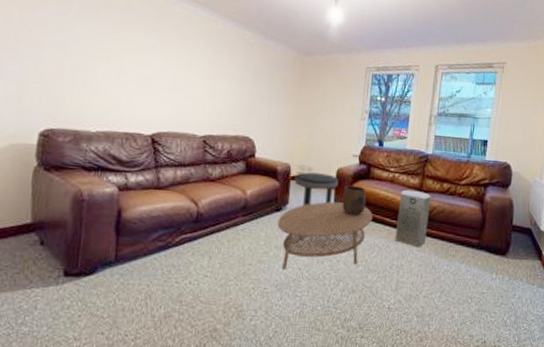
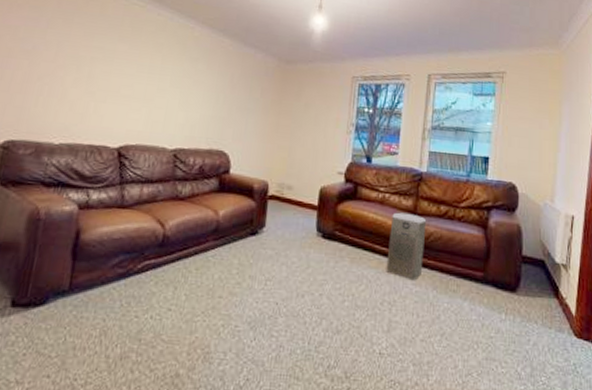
coffee table: present [277,201,373,270] -> none [252,225,361,305]
side table: present [294,172,339,206] -> none [272,191,322,230]
ceramic pot: present [342,185,366,215] -> none [325,206,353,241]

